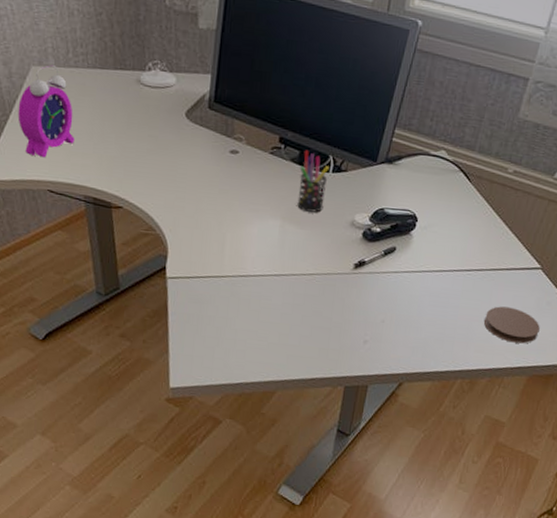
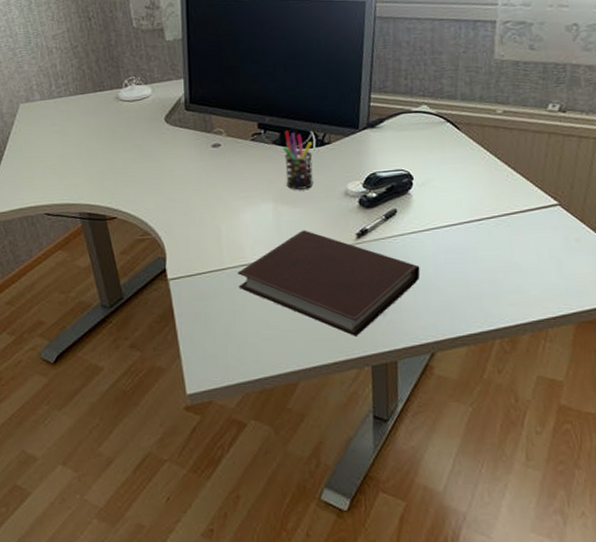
alarm clock: present [17,65,75,158] -> none [11,99,65,185]
notebook: none [234,251,406,359] -> present [237,230,421,338]
coaster: present [483,306,540,344] -> none [509,251,575,290]

